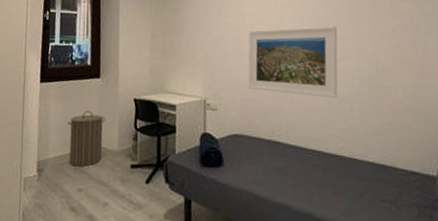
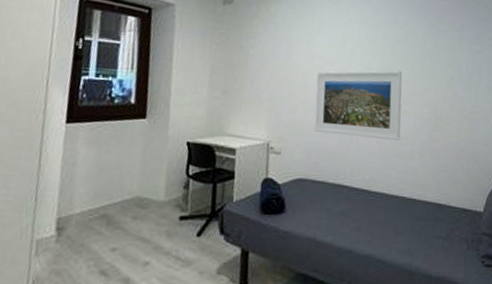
laundry hamper: present [68,110,106,167] -> none [100,155,151,222]

